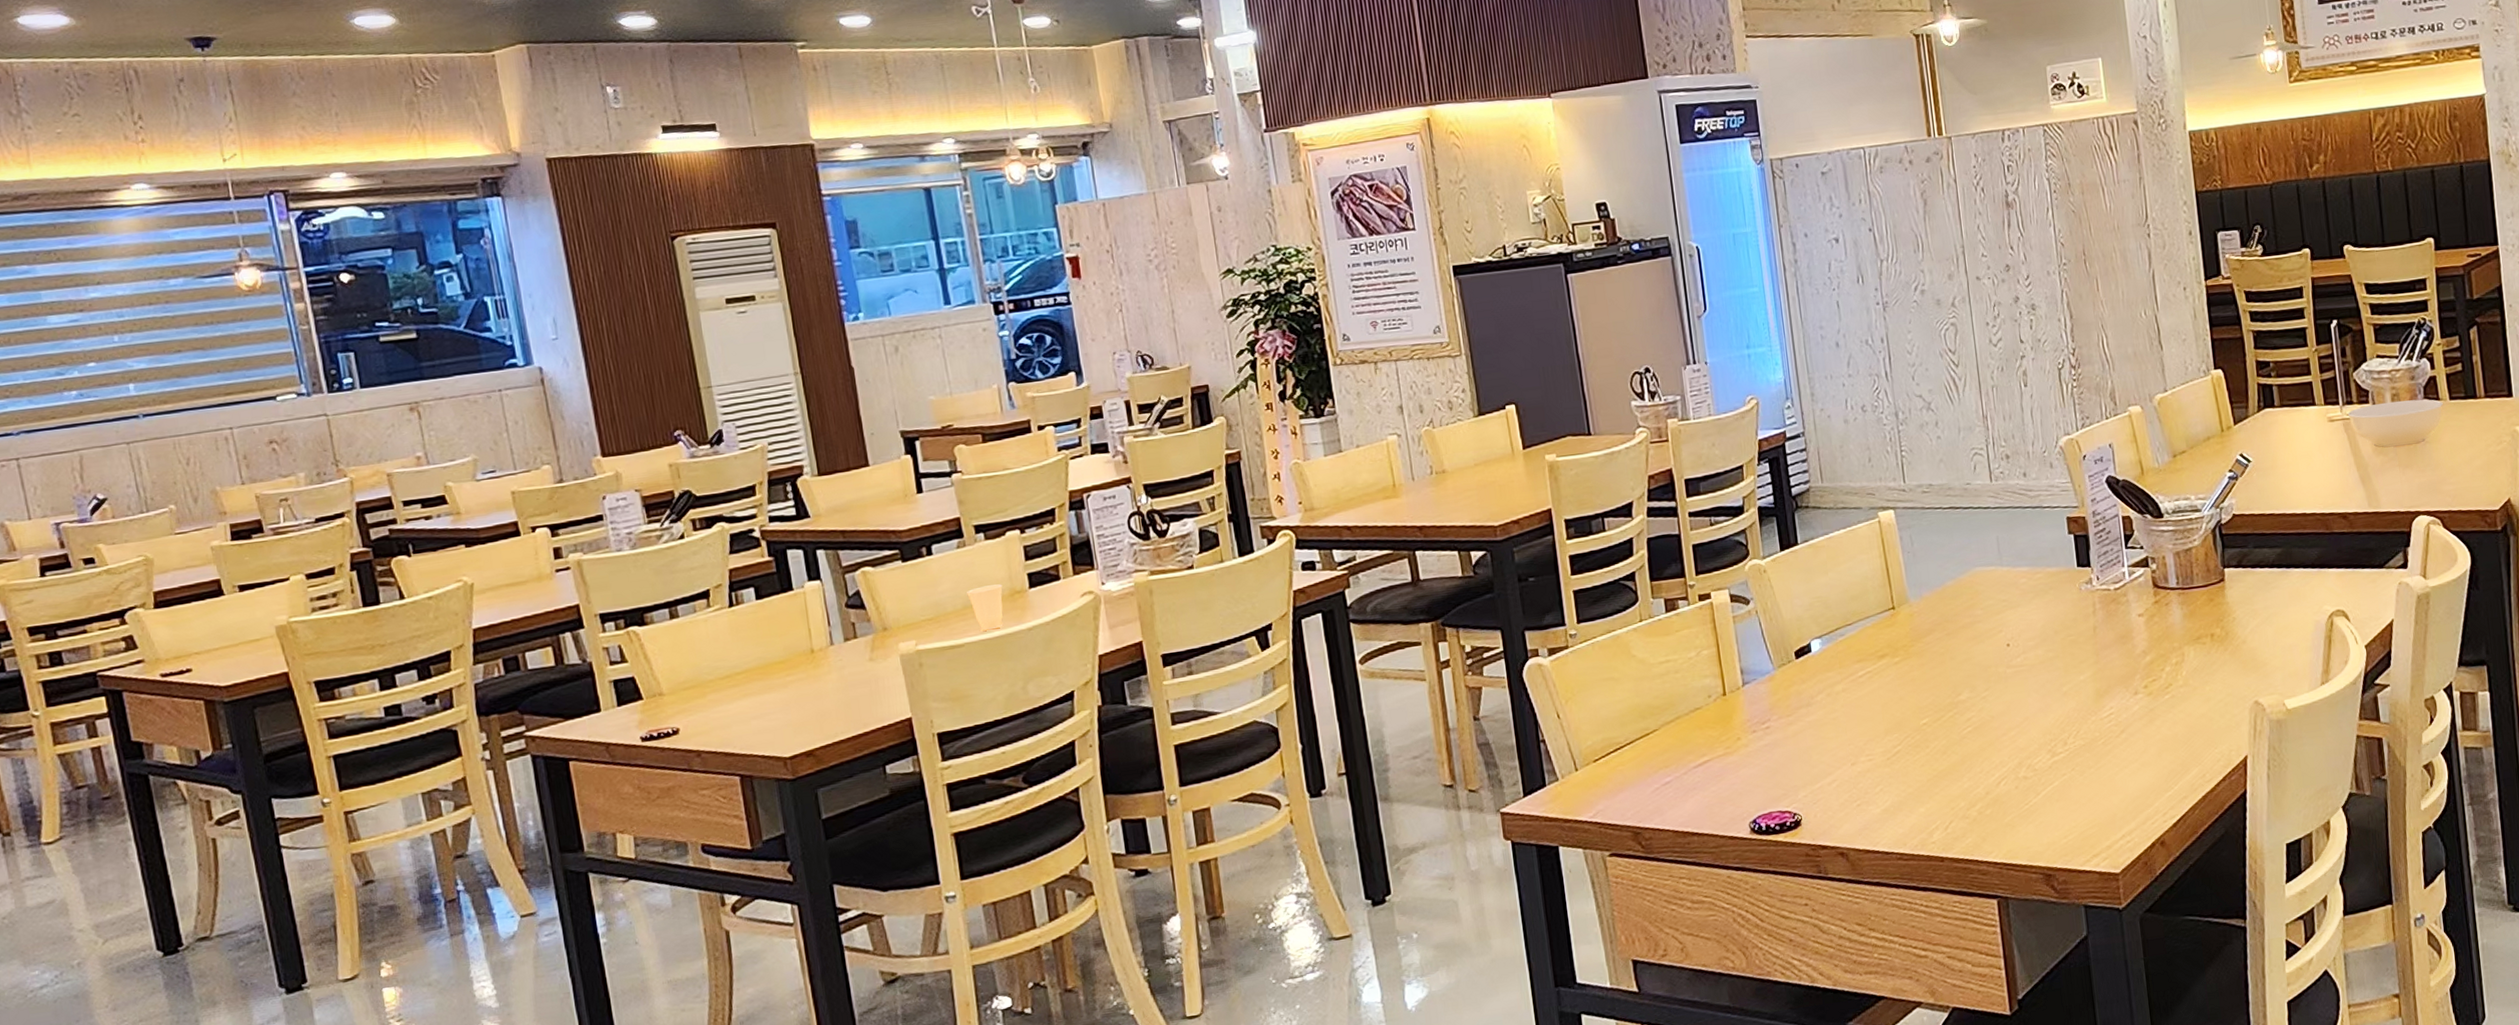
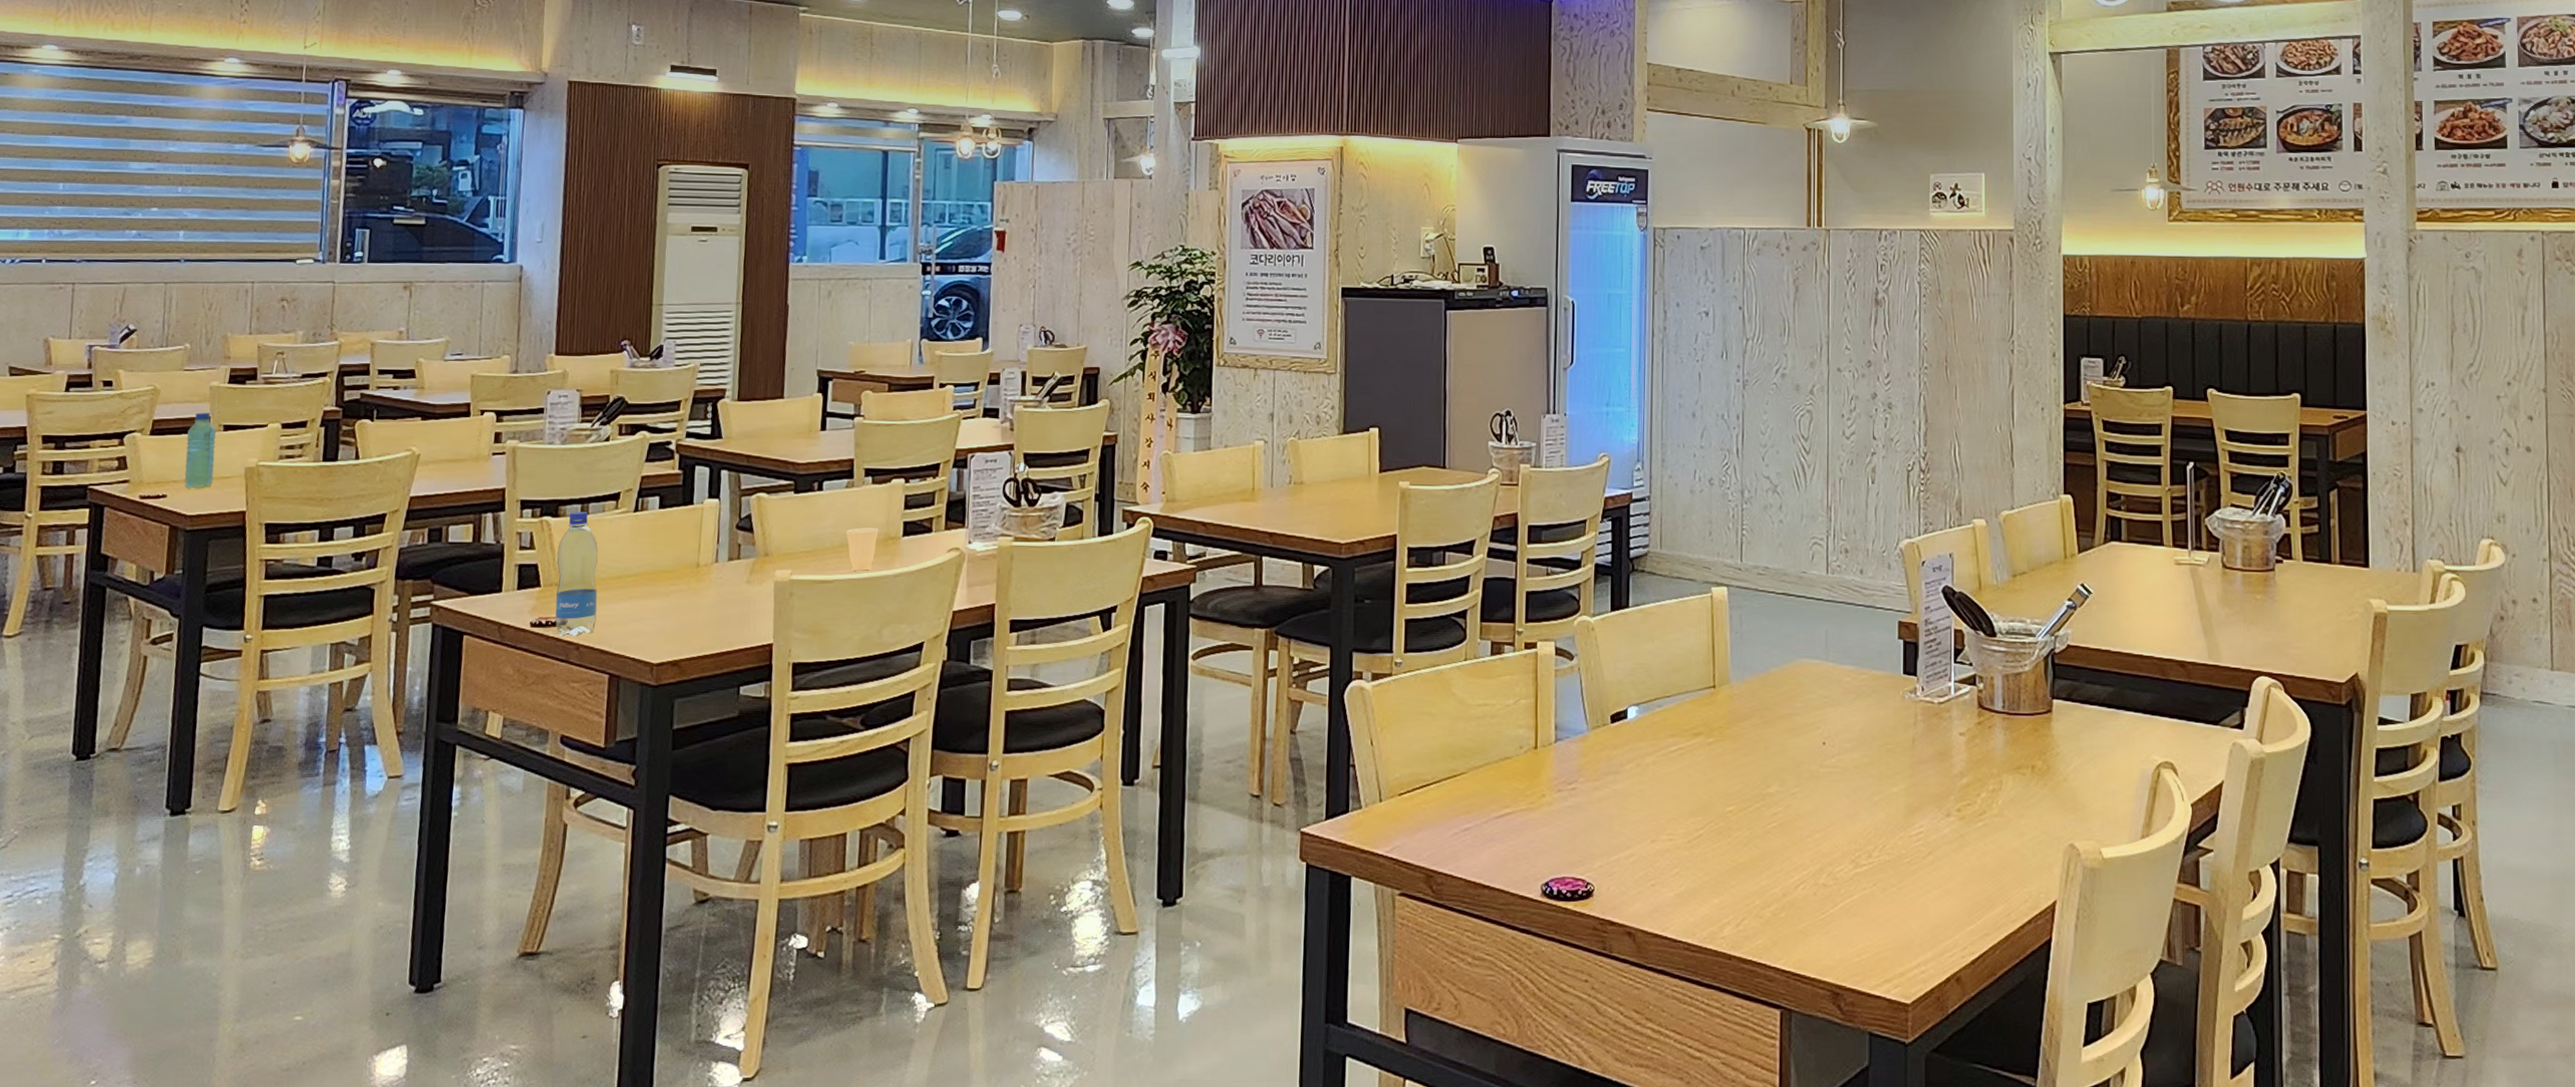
water bottle: none [198,575,242,659] -> present [184,412,216,489]
bottle: none [652,614,714,747] -> present [555,511,598,637]
bowl: present [2347,399,2444,448] -> none [2195,553,2296,601]

